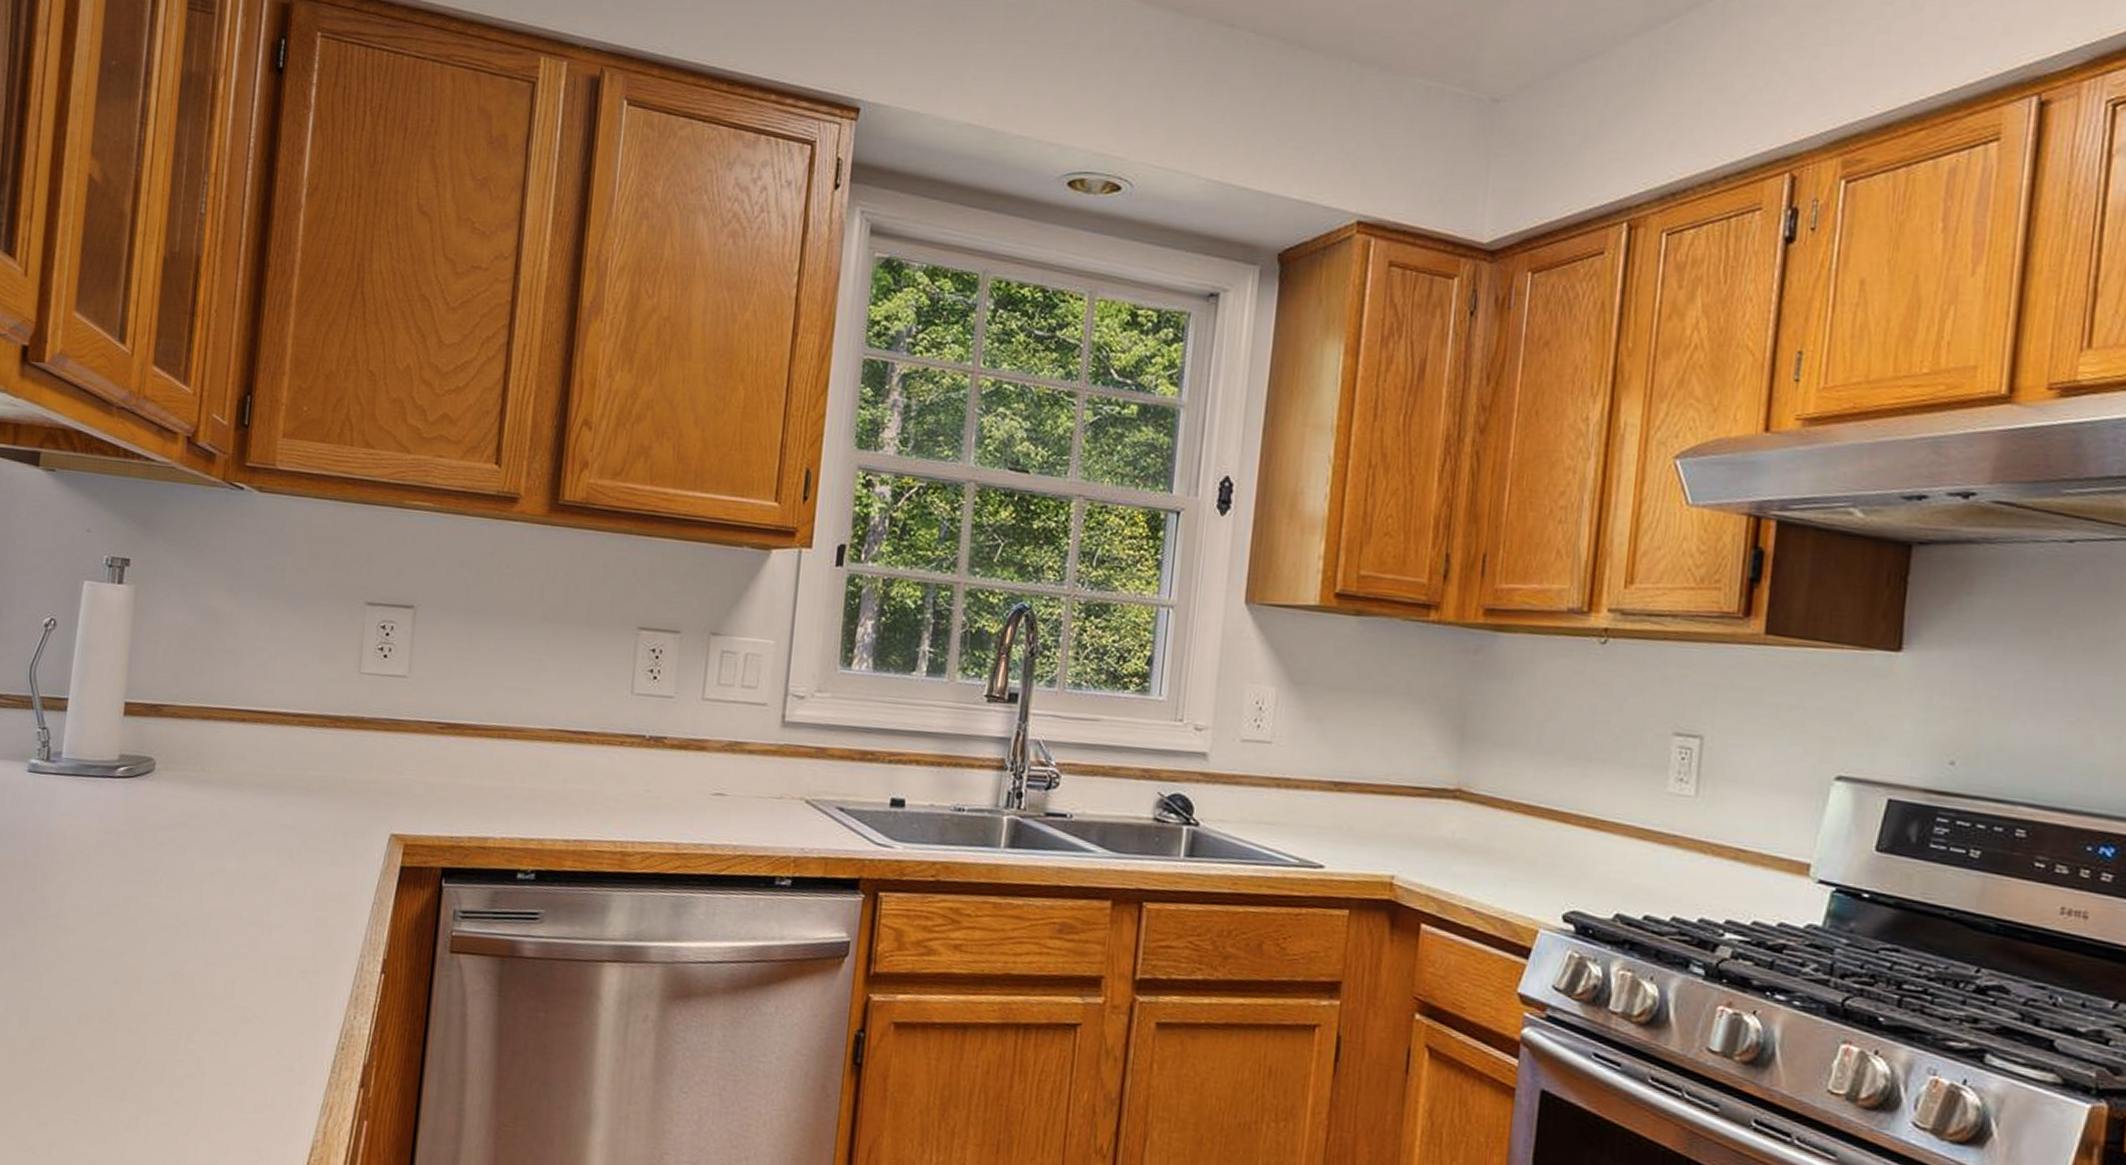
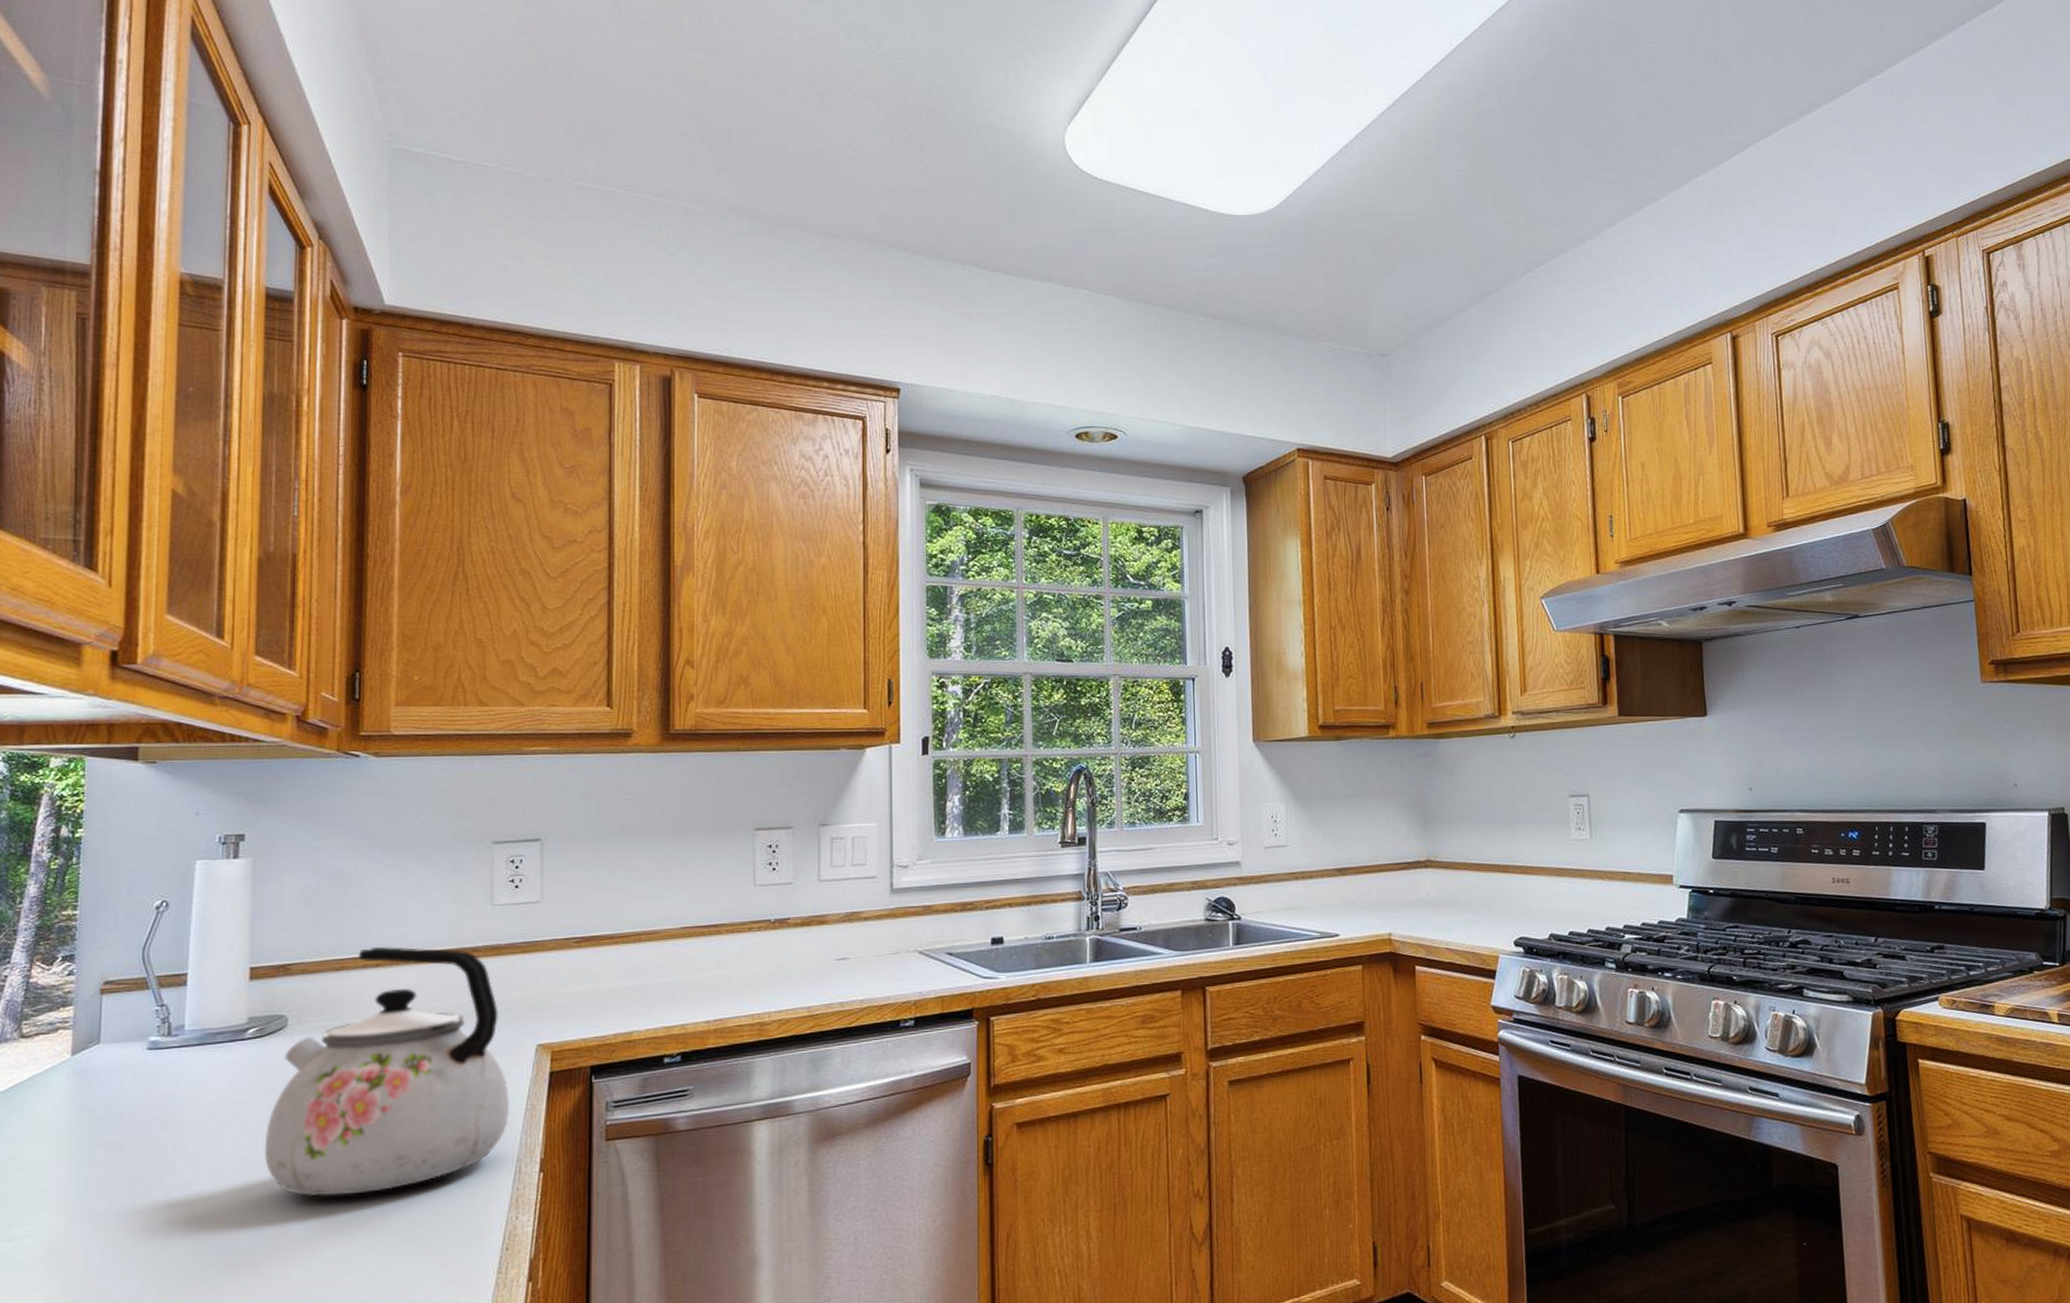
kettle: none [124,700,359,962] -> present [264,946,510,1197]

